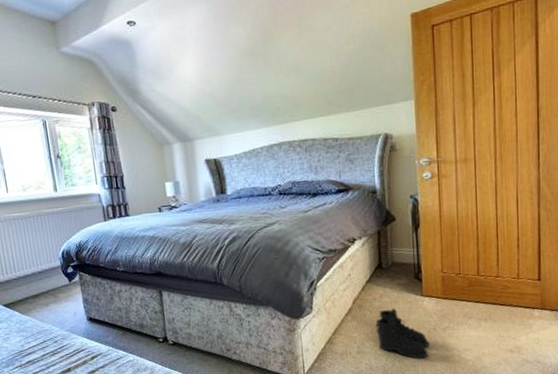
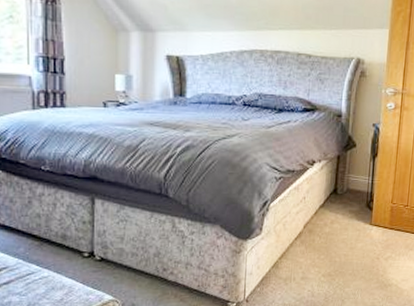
boots: present [375,308,429,359] -> none [321,235,371,287]

